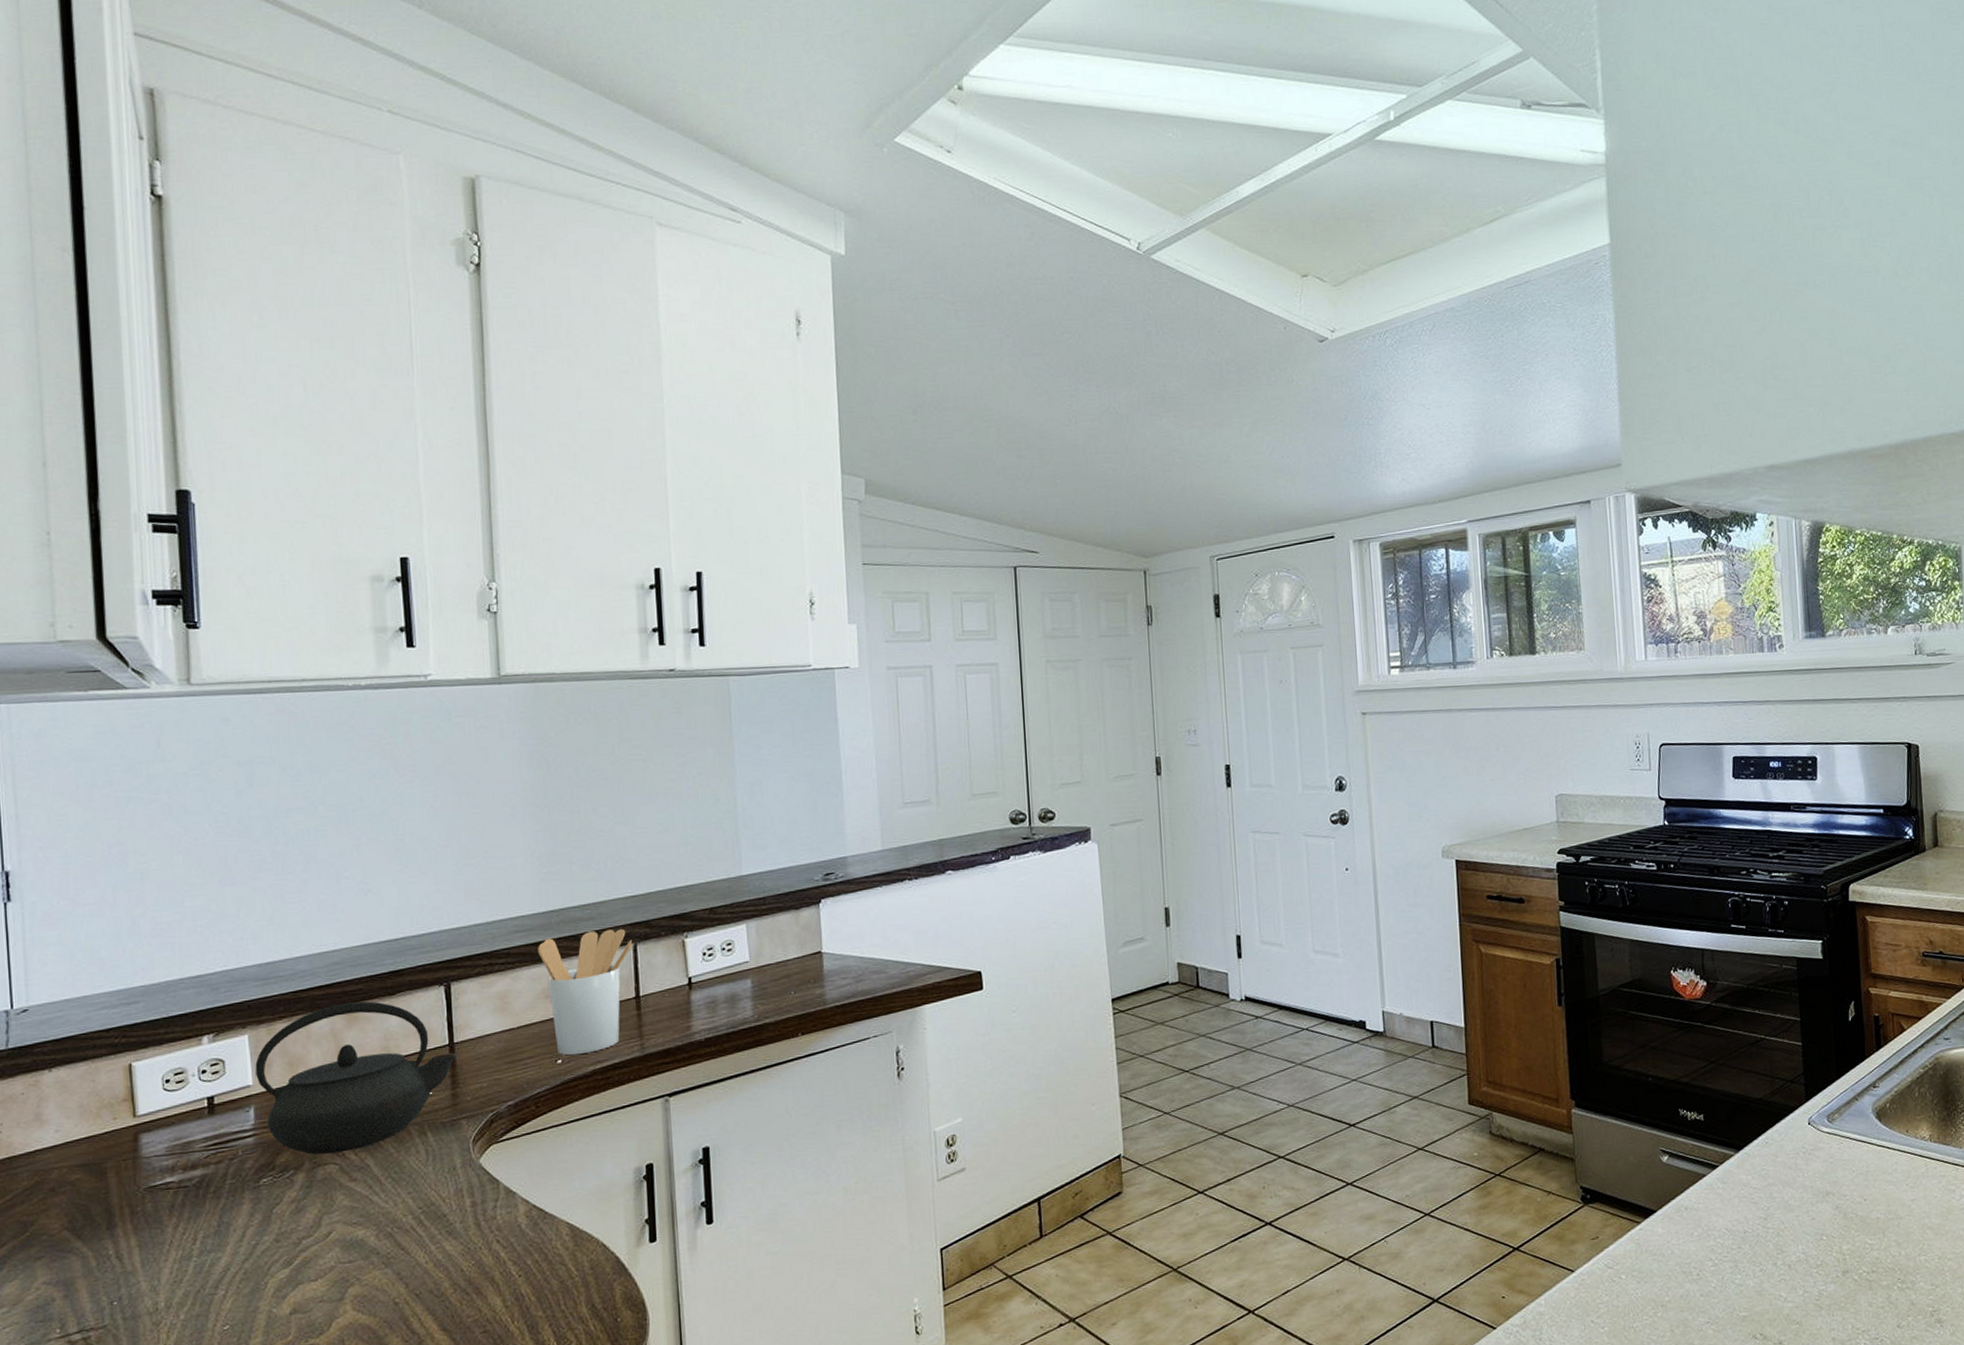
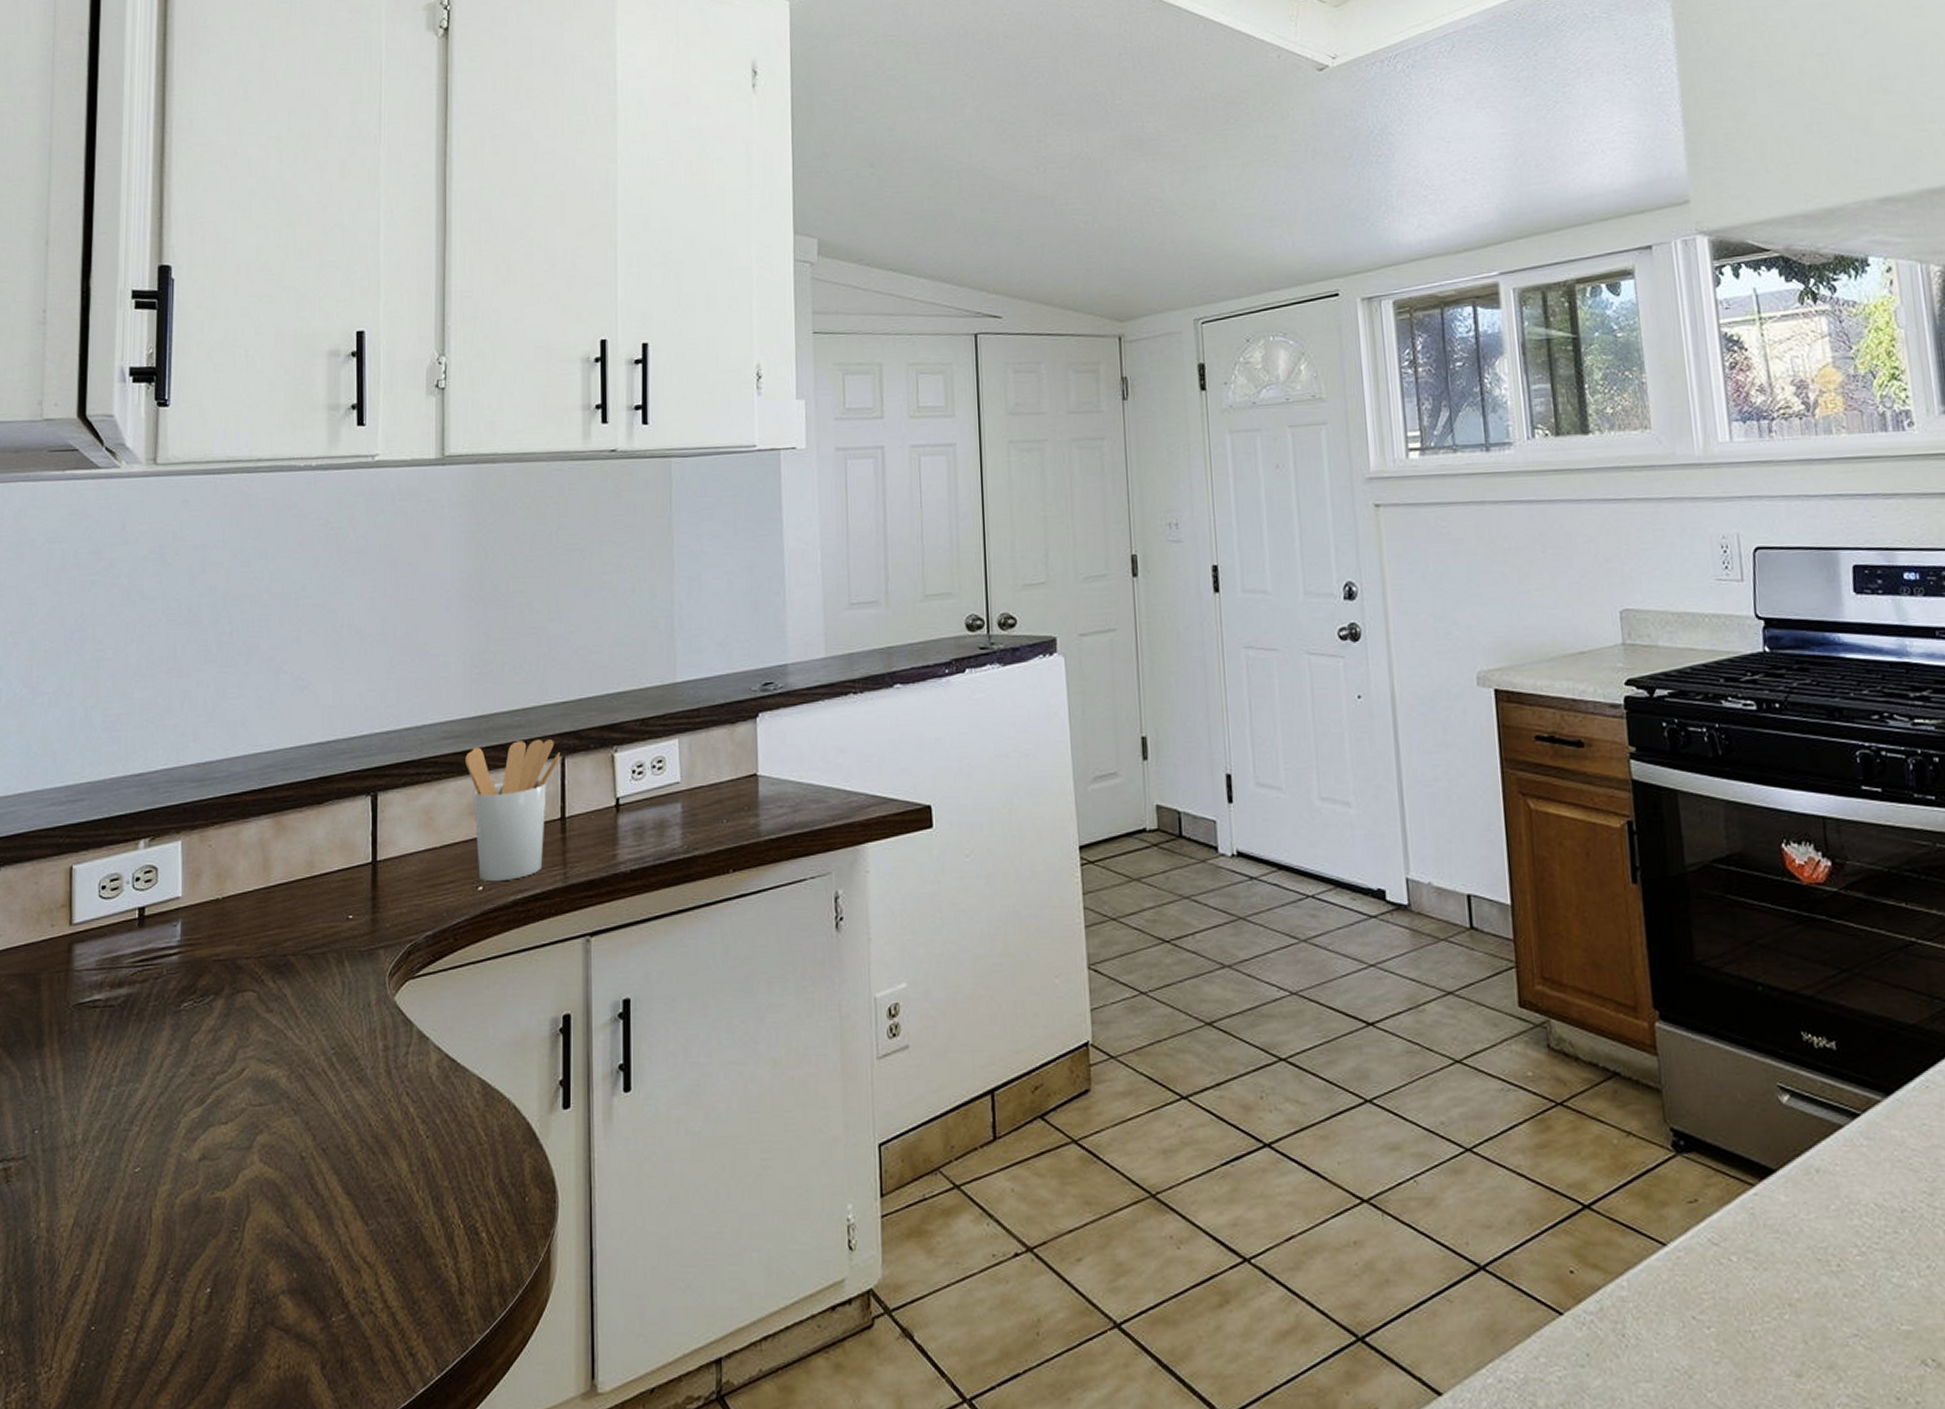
kettle: present [255,1001,457,1155] -> none [185,809,380,979]

